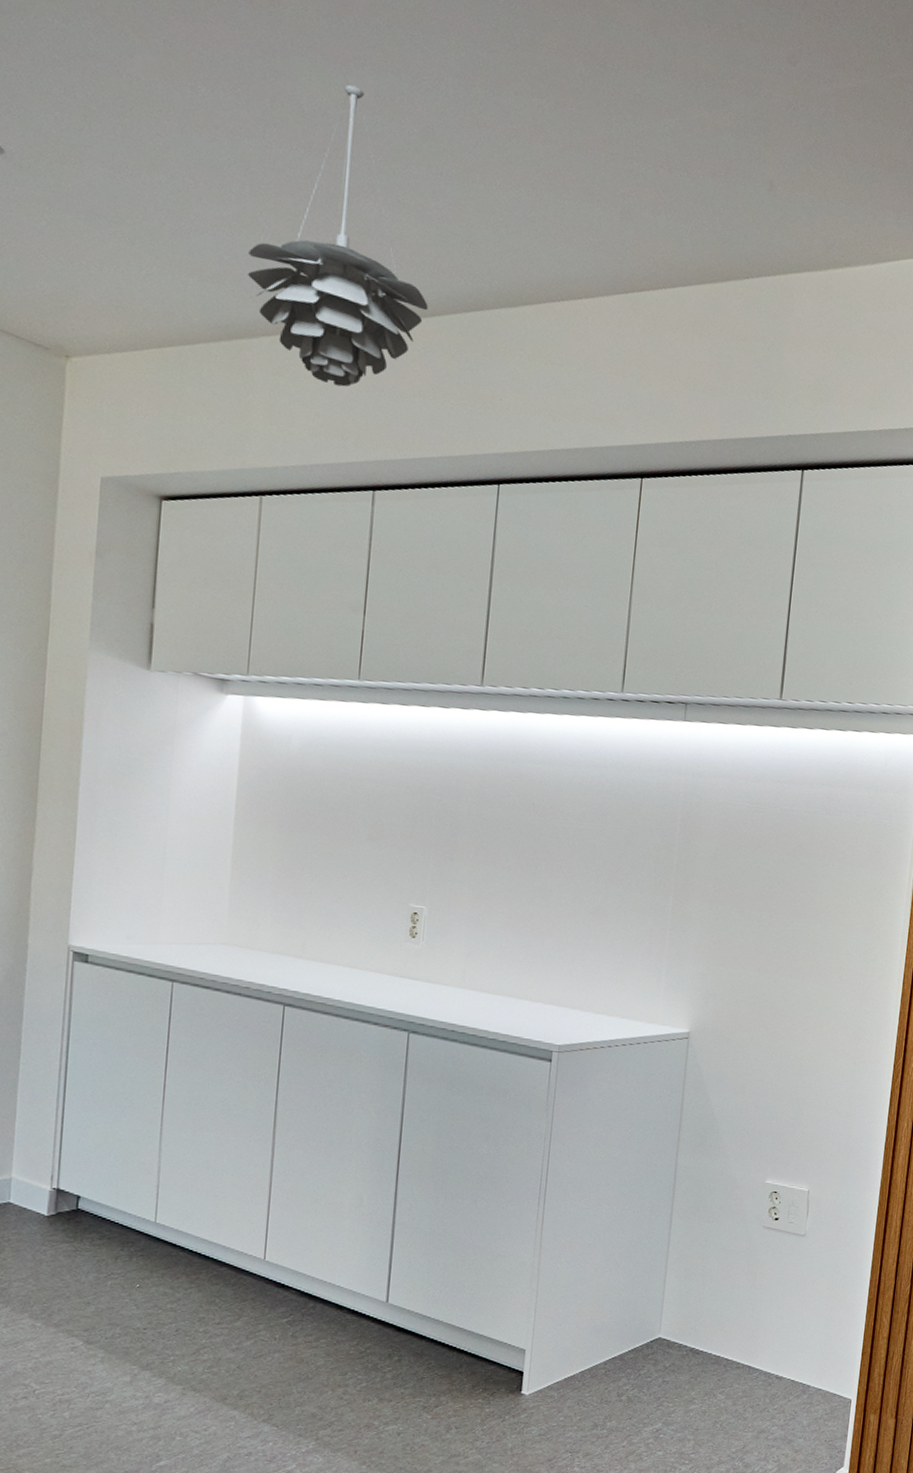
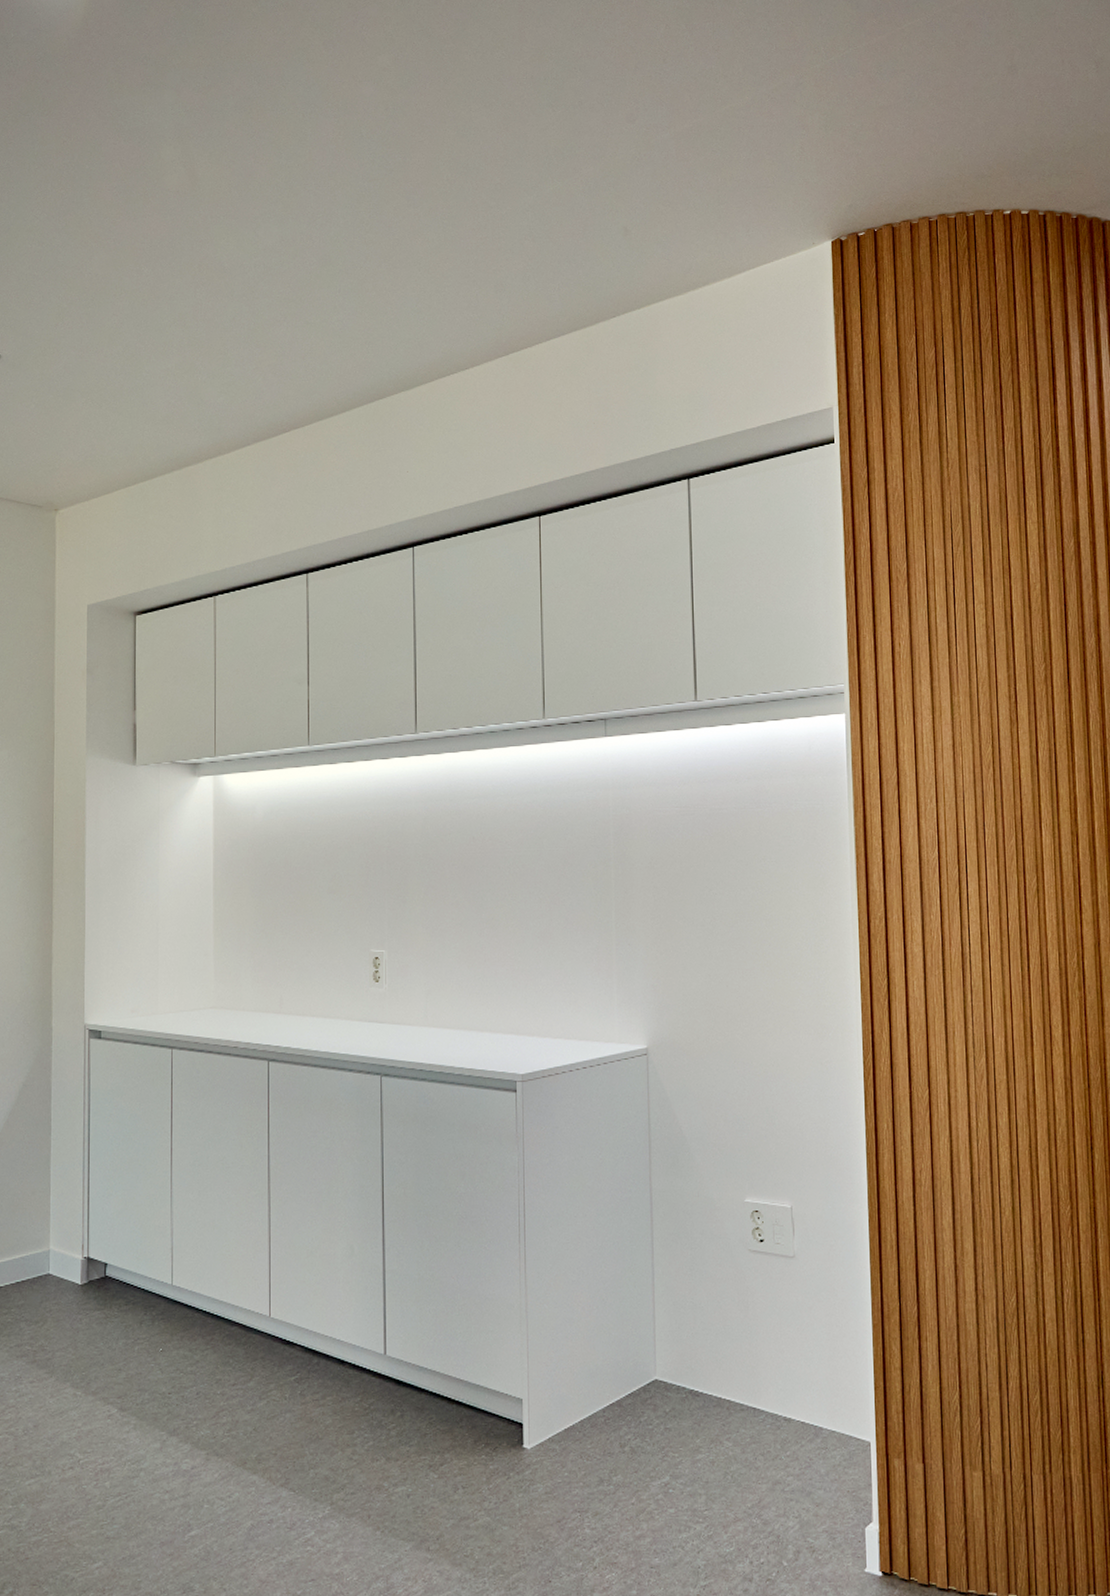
pendant light: present [247,84,429,387] -> none [190,237,339,489]

